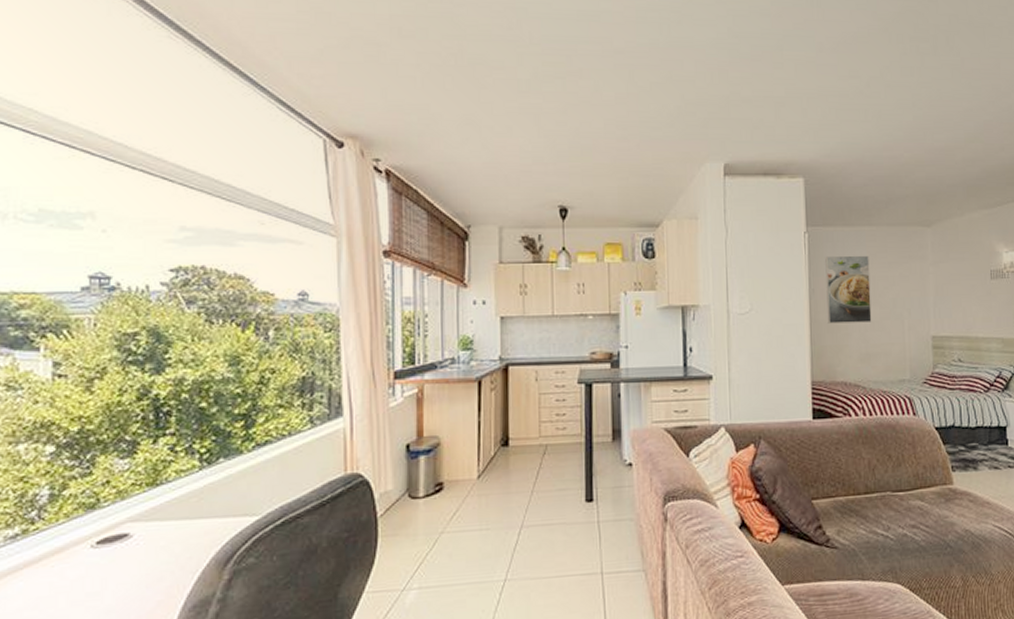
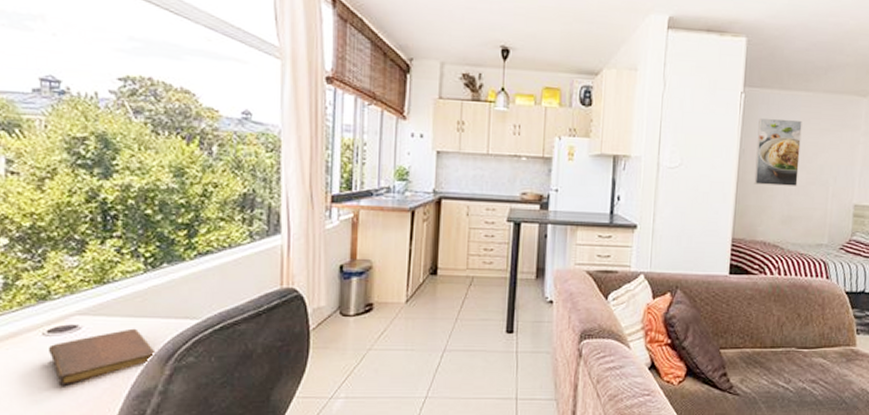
notebook: none [98,531,213,602] -> present [49,328,156,386]

